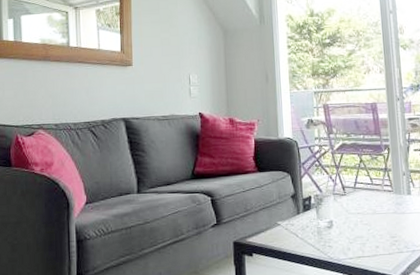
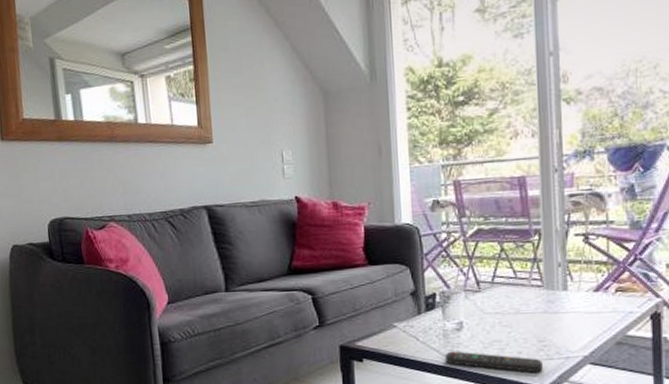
remote control: none [319,246,395,265] -> present [444,351,543,373]

